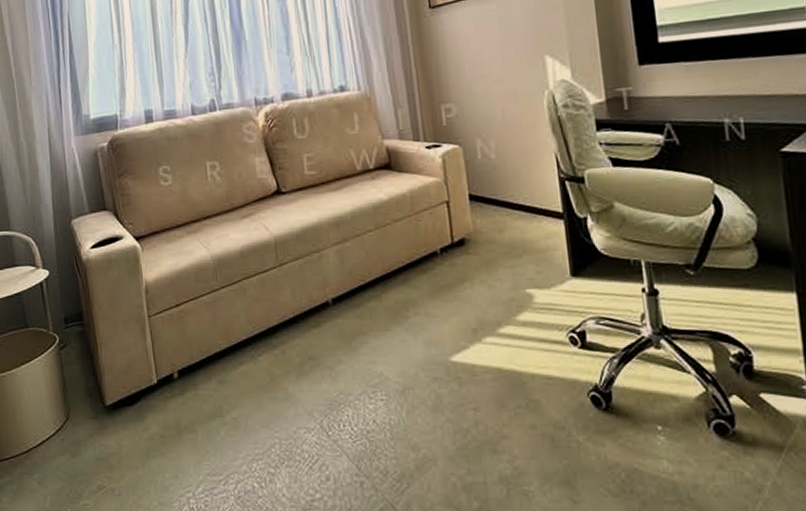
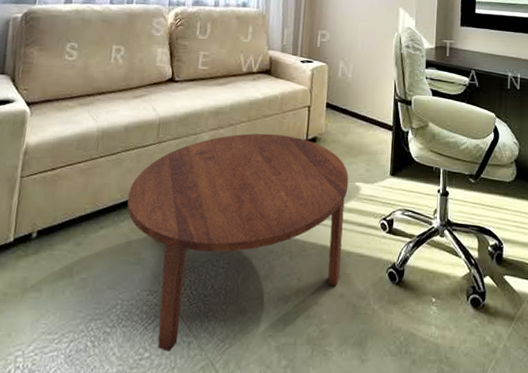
coffee table: none [260,240,527,492] -> present [127,133,349,352]

